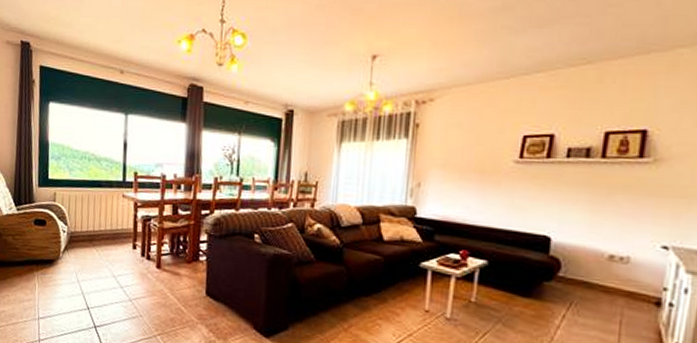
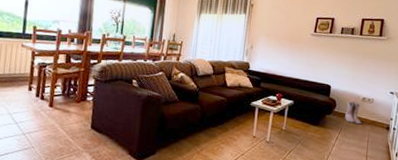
boots: none [577,259,608,297] -> present [345,100,362,125]

